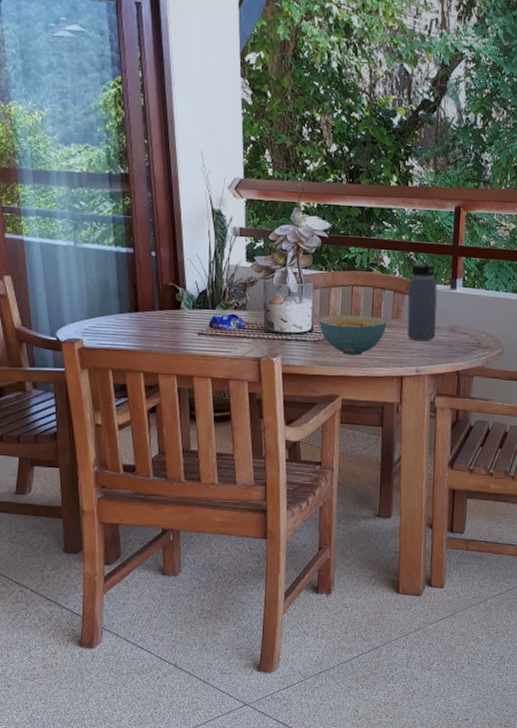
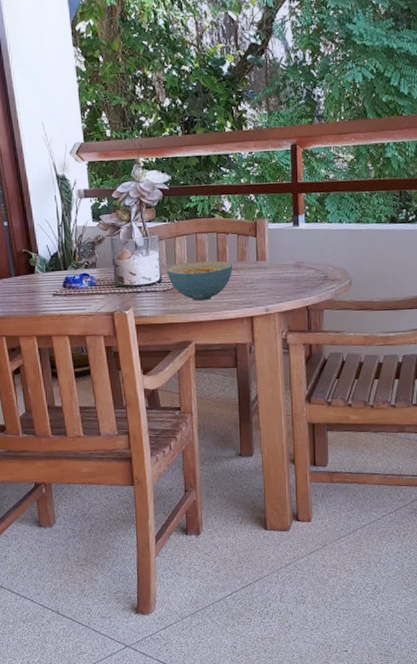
water bottle: present [407,254,438,342] -> none [247,196,282,281]

